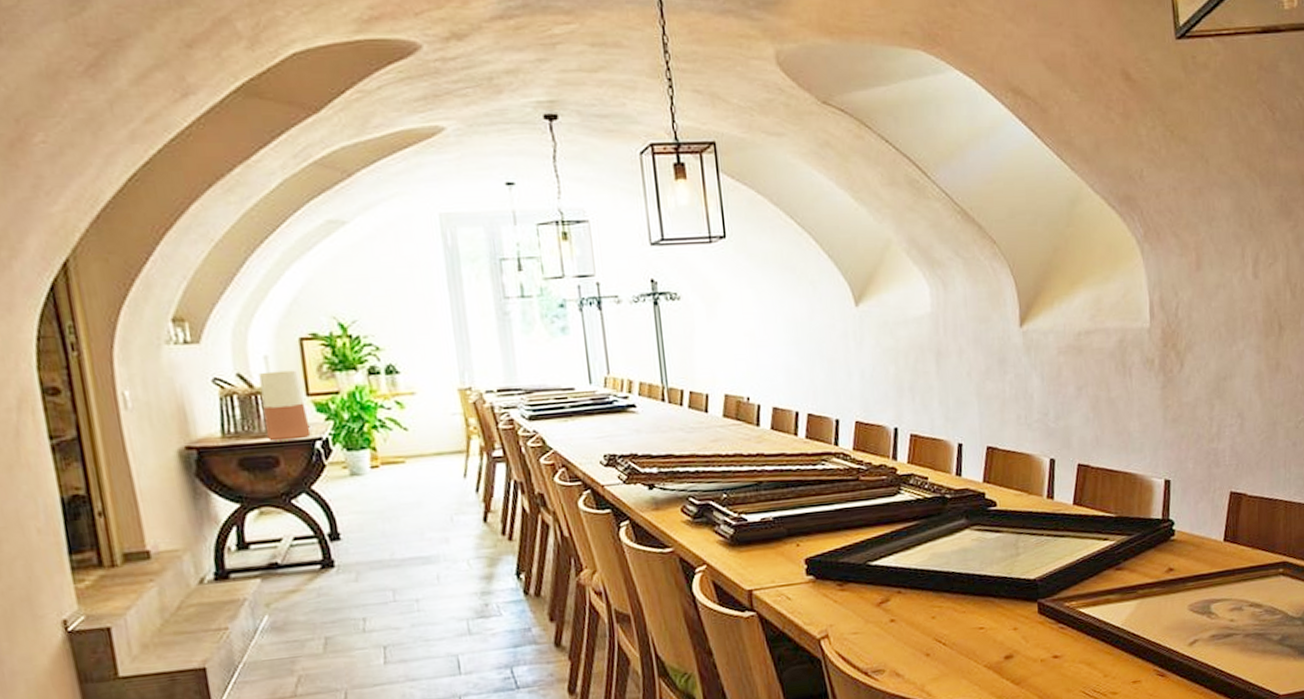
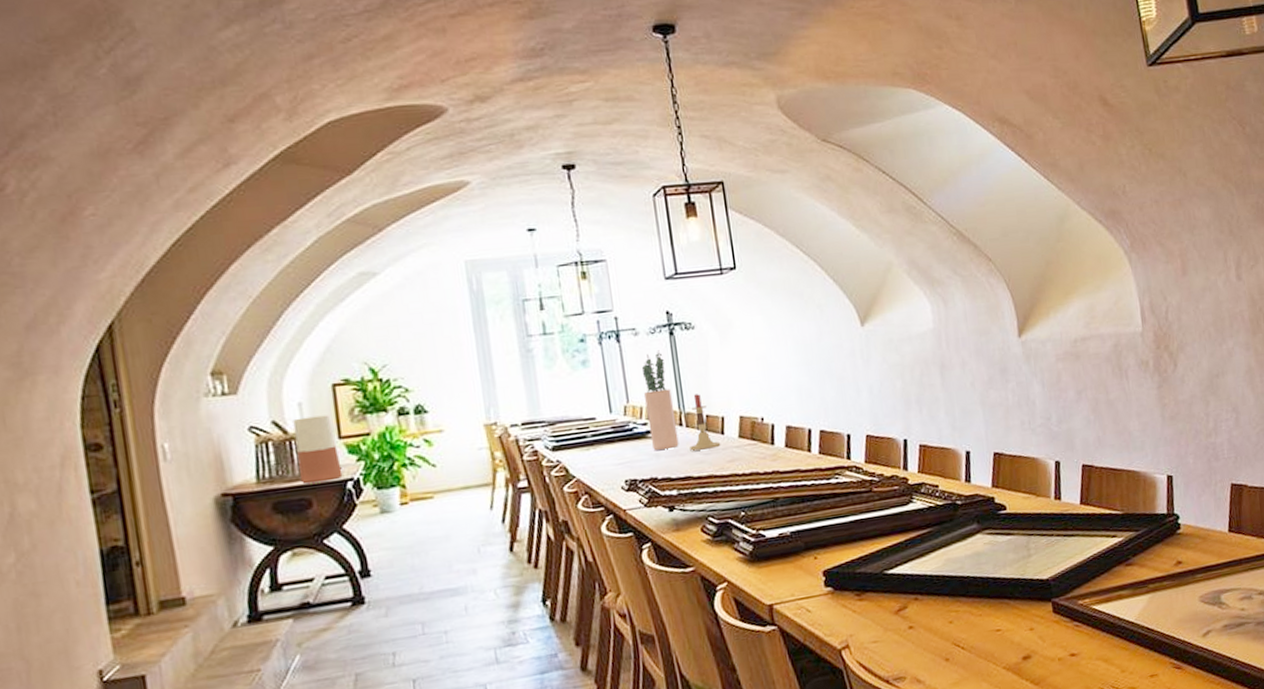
vase: none [623,320,661,427] -> present [641,350,679,451]
candlestick: none [672,369,705,429] -> present [690,394,721,452]

